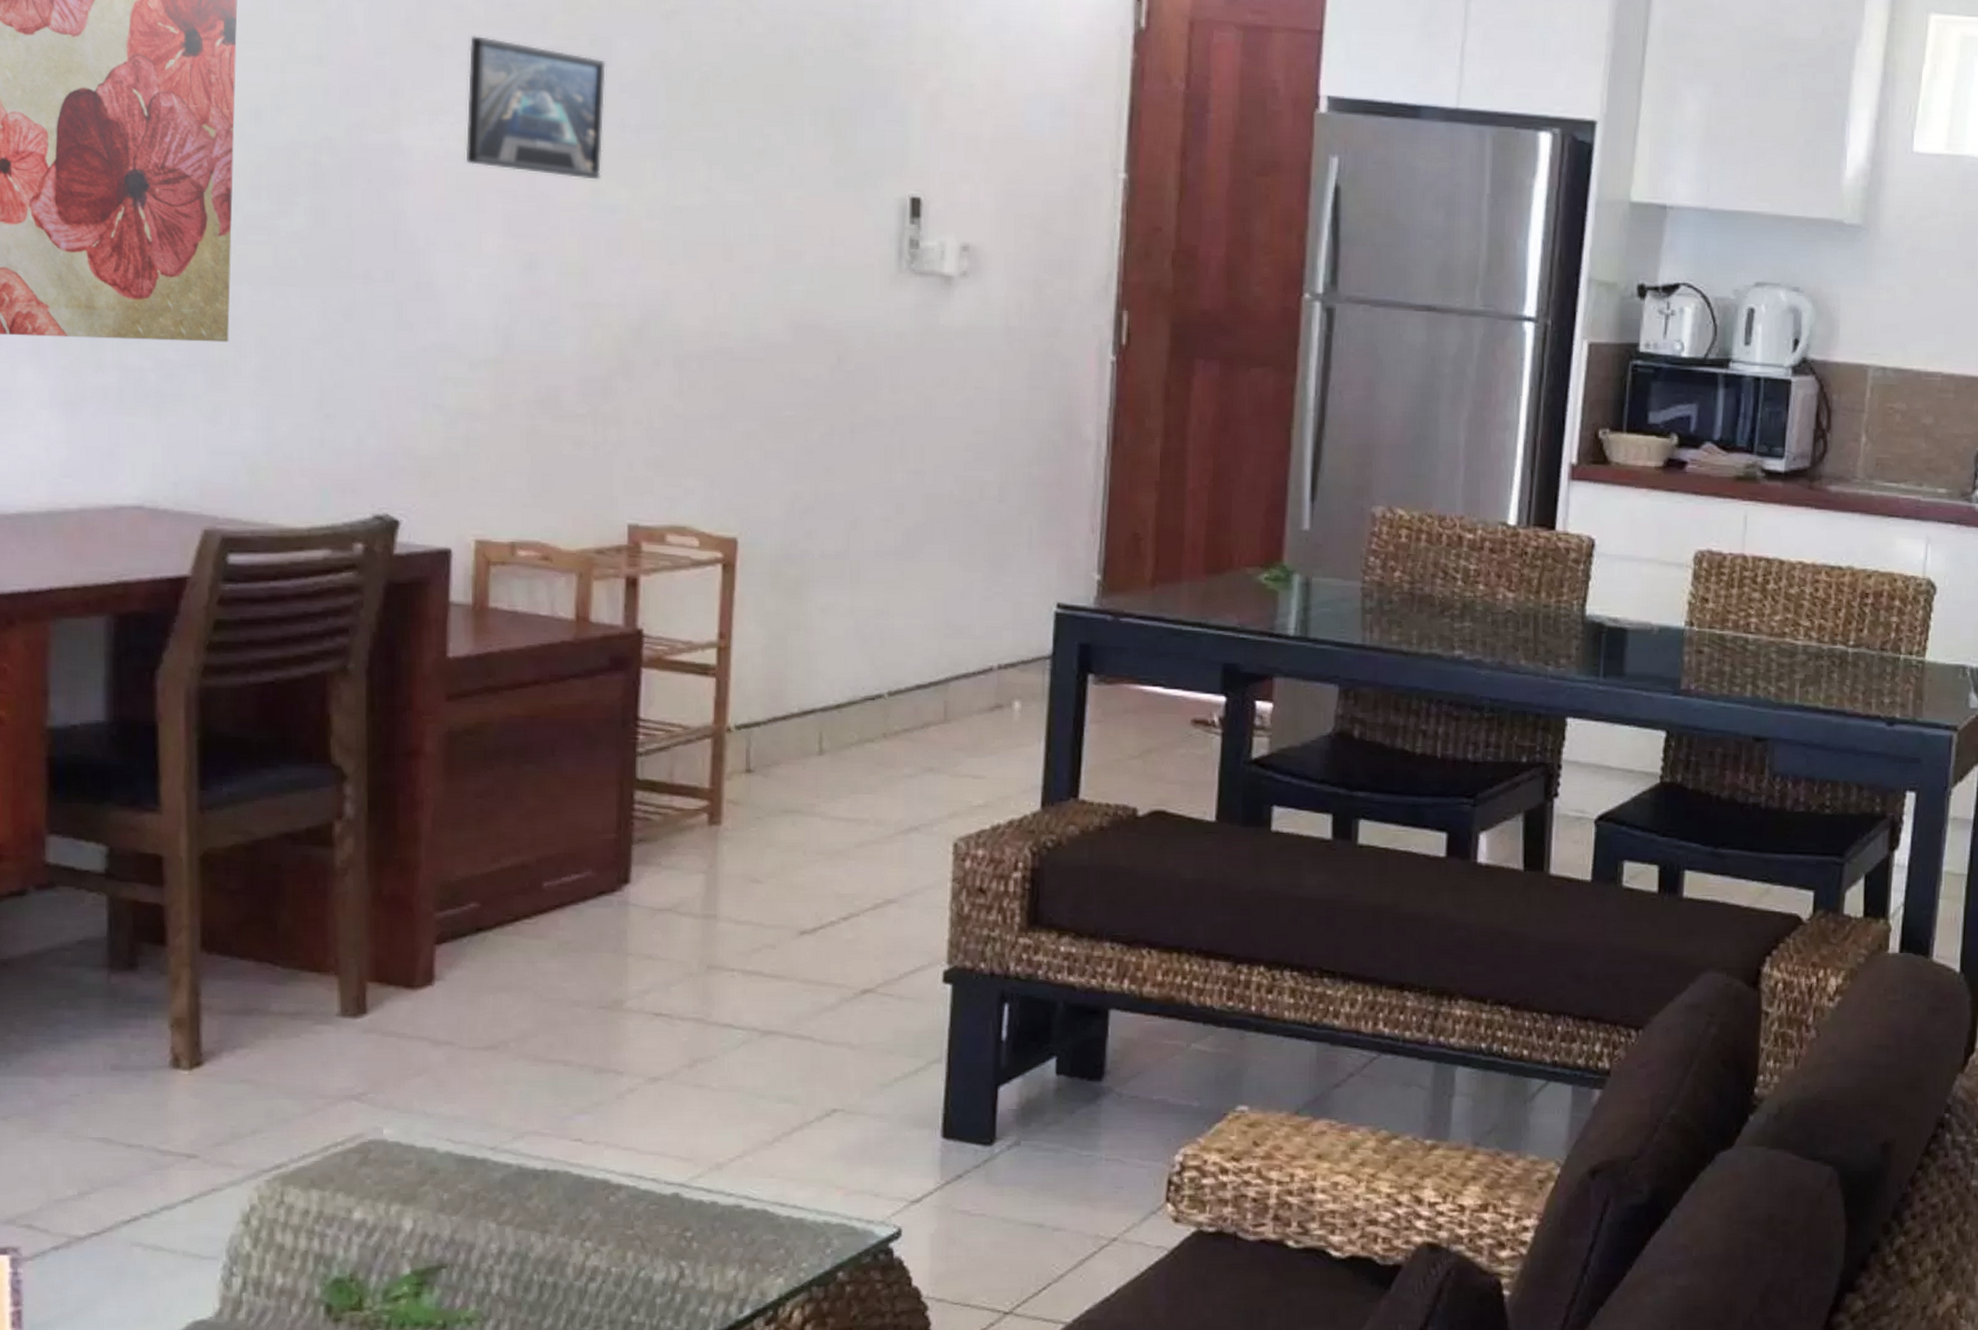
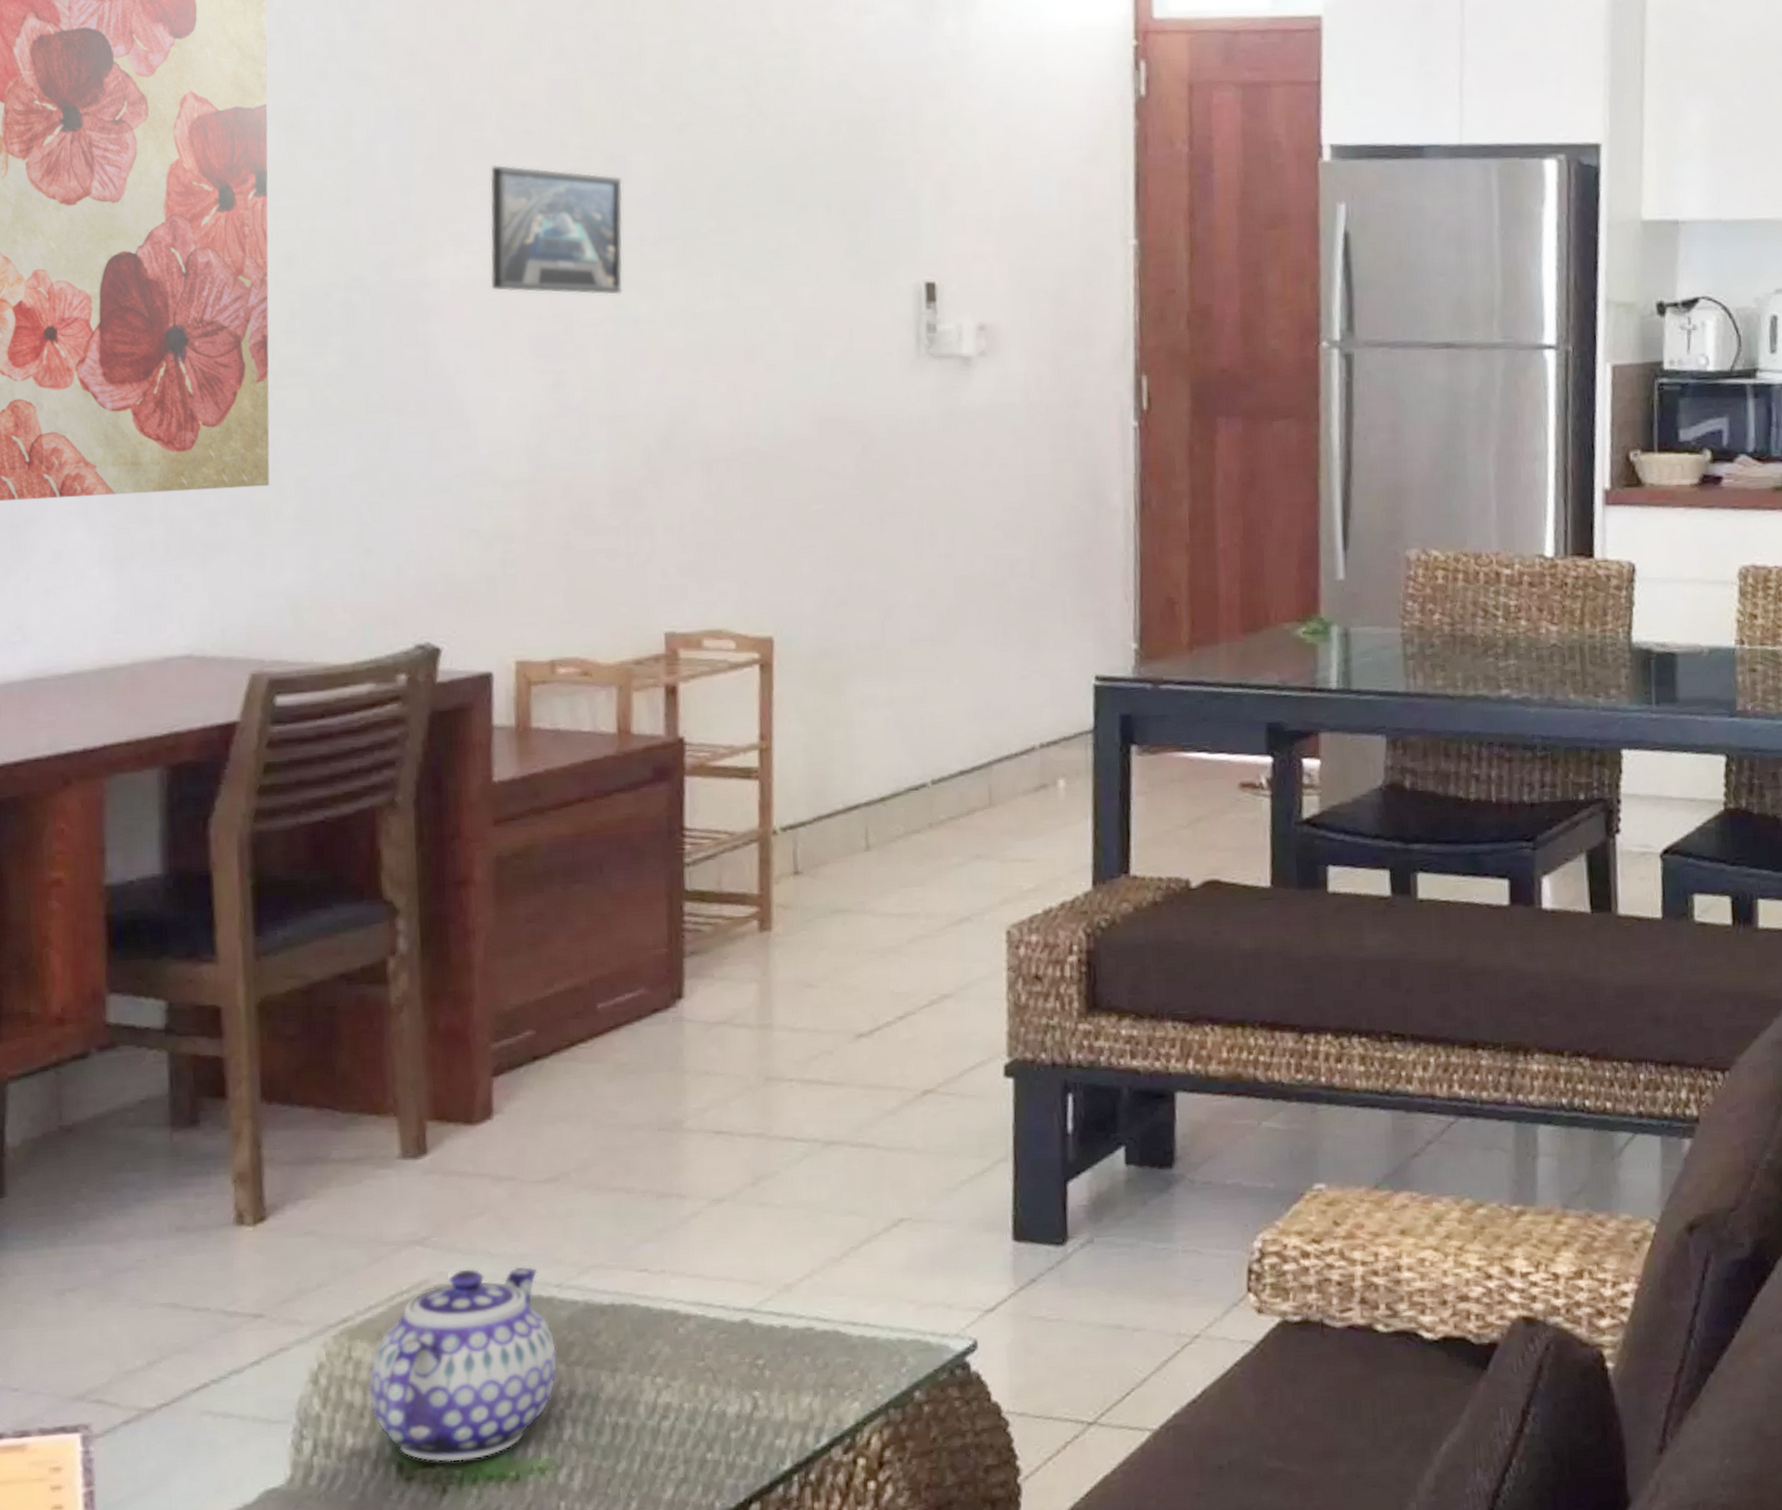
teapot: none [300,1126,488,1307] -> present [368,1266,557,1462]

